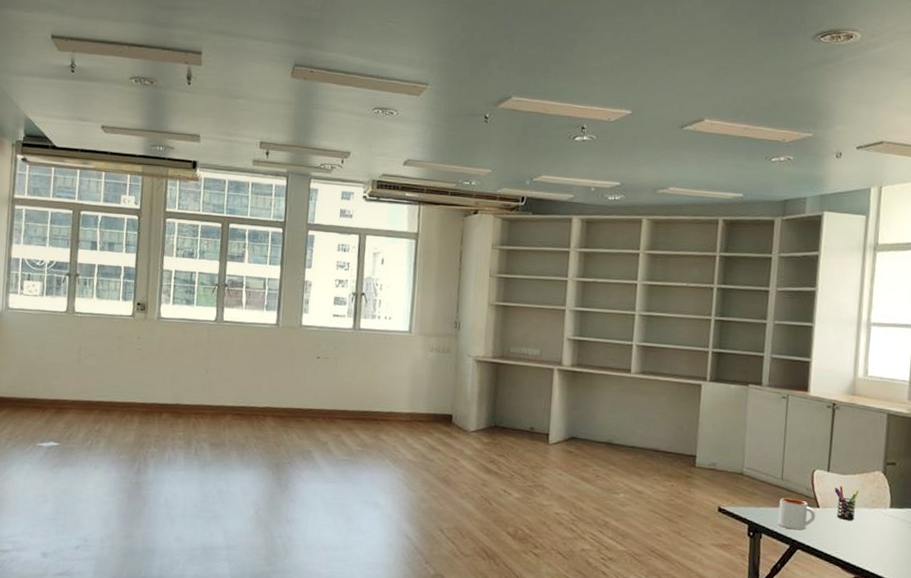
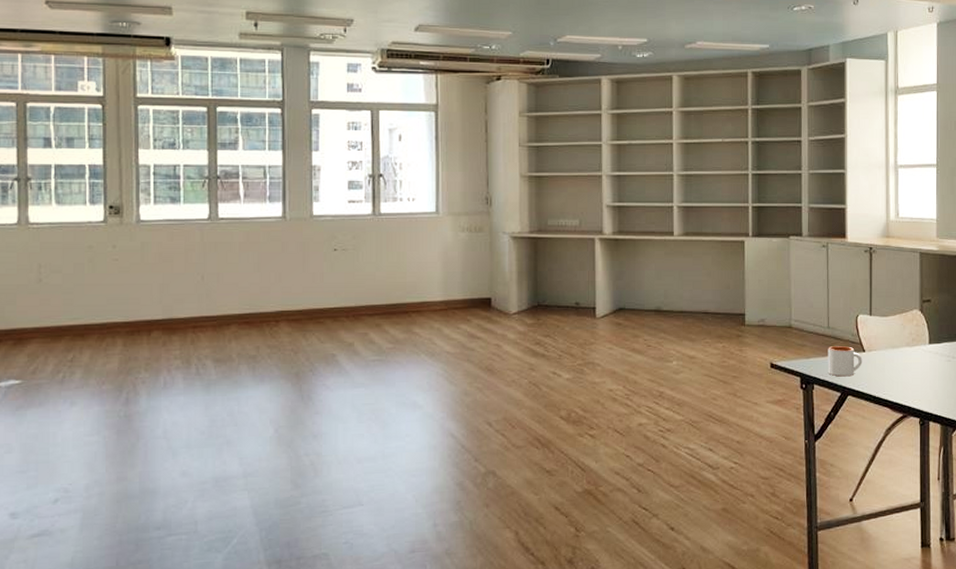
pen holder: present [834,486,859,520] -> none [877,328,900,361]

